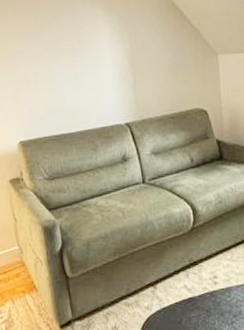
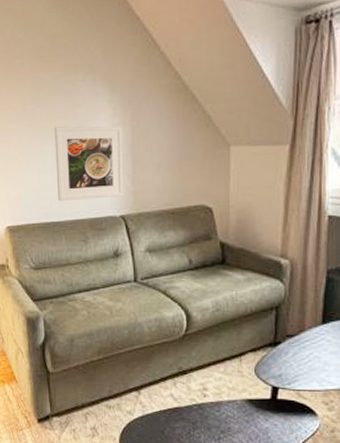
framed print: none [59,43,127,114] -> present [54,126,124,201]

